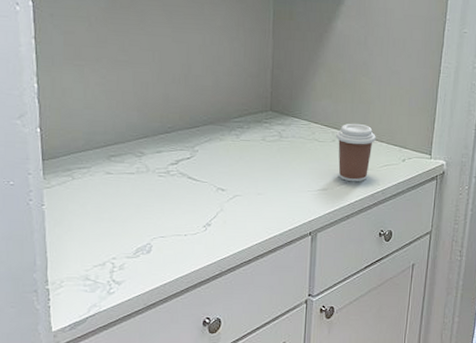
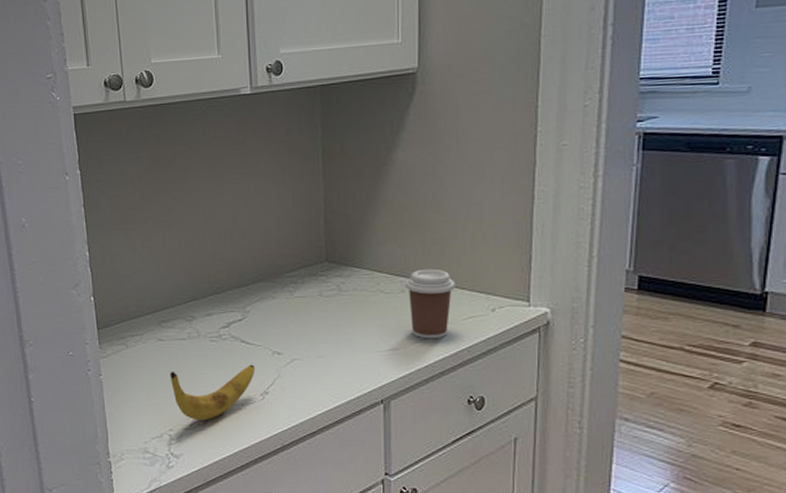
banana: none [116,199,200,250] -> present [170,364,255,421]

